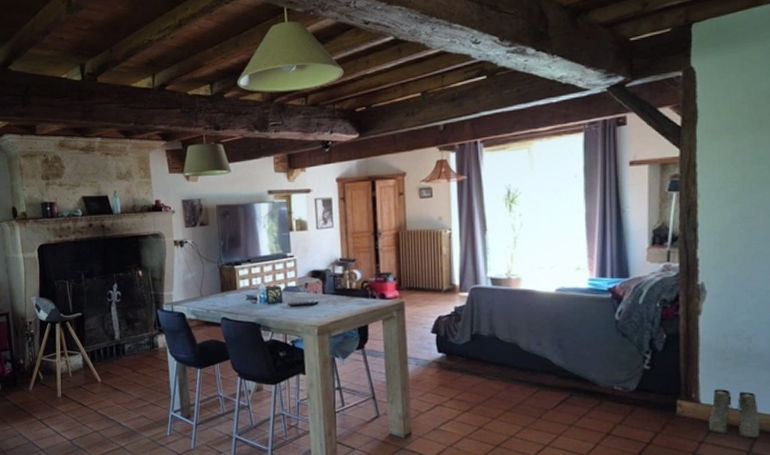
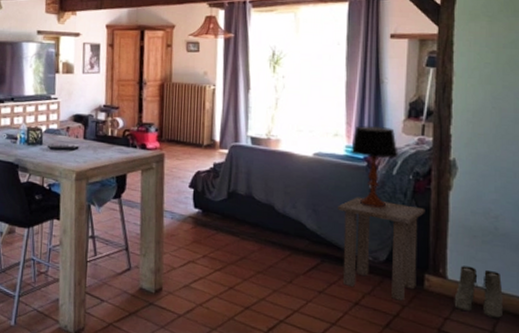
side table: none [584,329,675,428] -> present [338,197,425,301]
table lamp: none [594,256,644,338] -> present [351,125,398,208]

